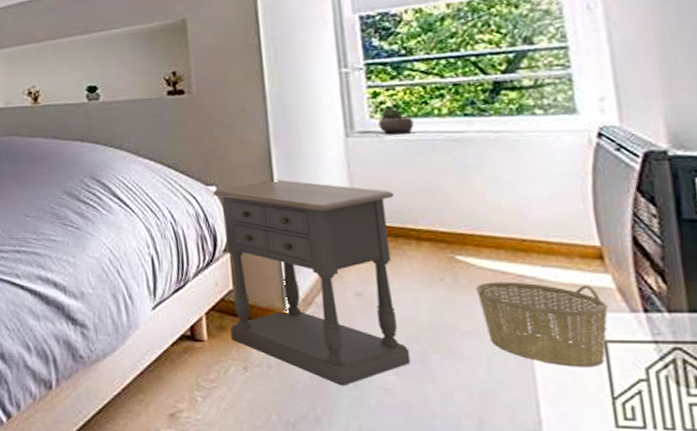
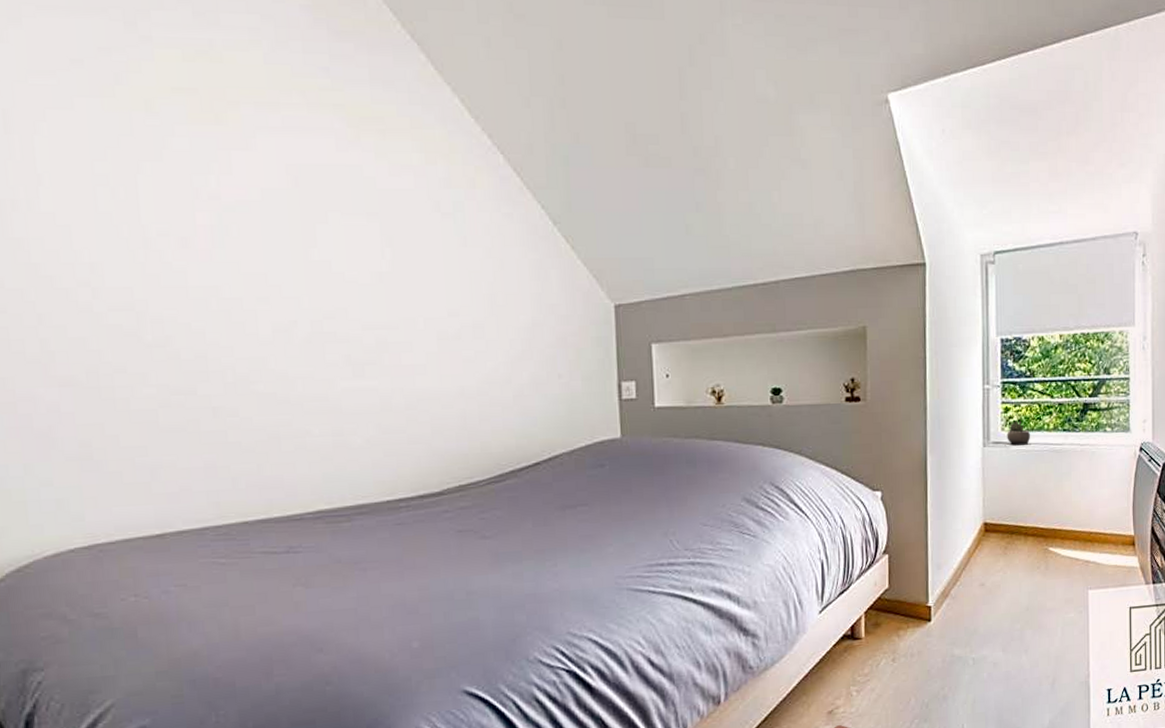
nightstand: present [212,179,411,385] -> none [877,484,1013,665]
basket: present [475,282,608,368] -> none [1059,566,1134,630]

